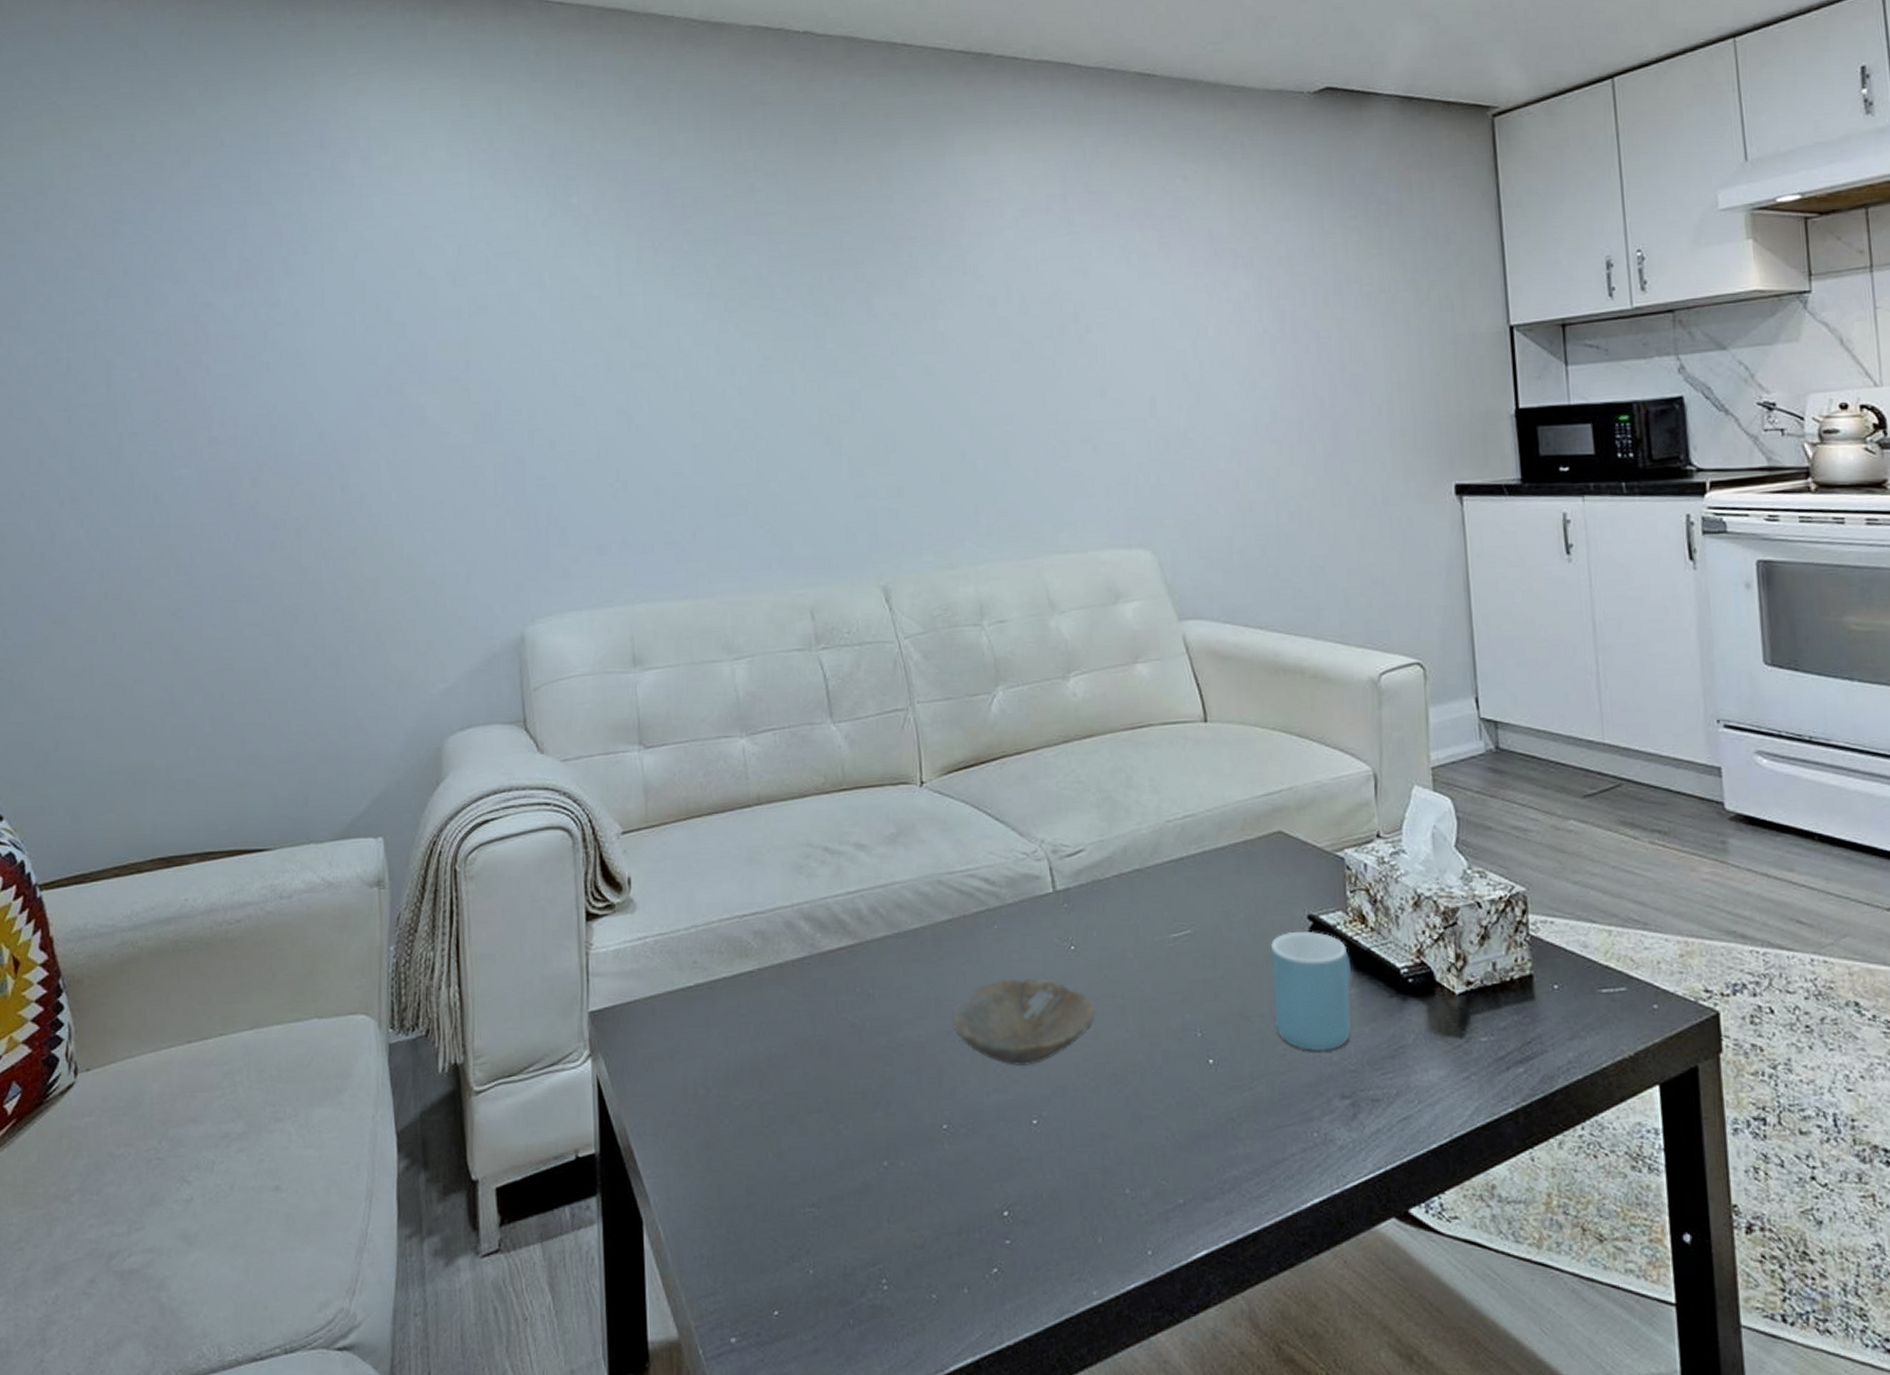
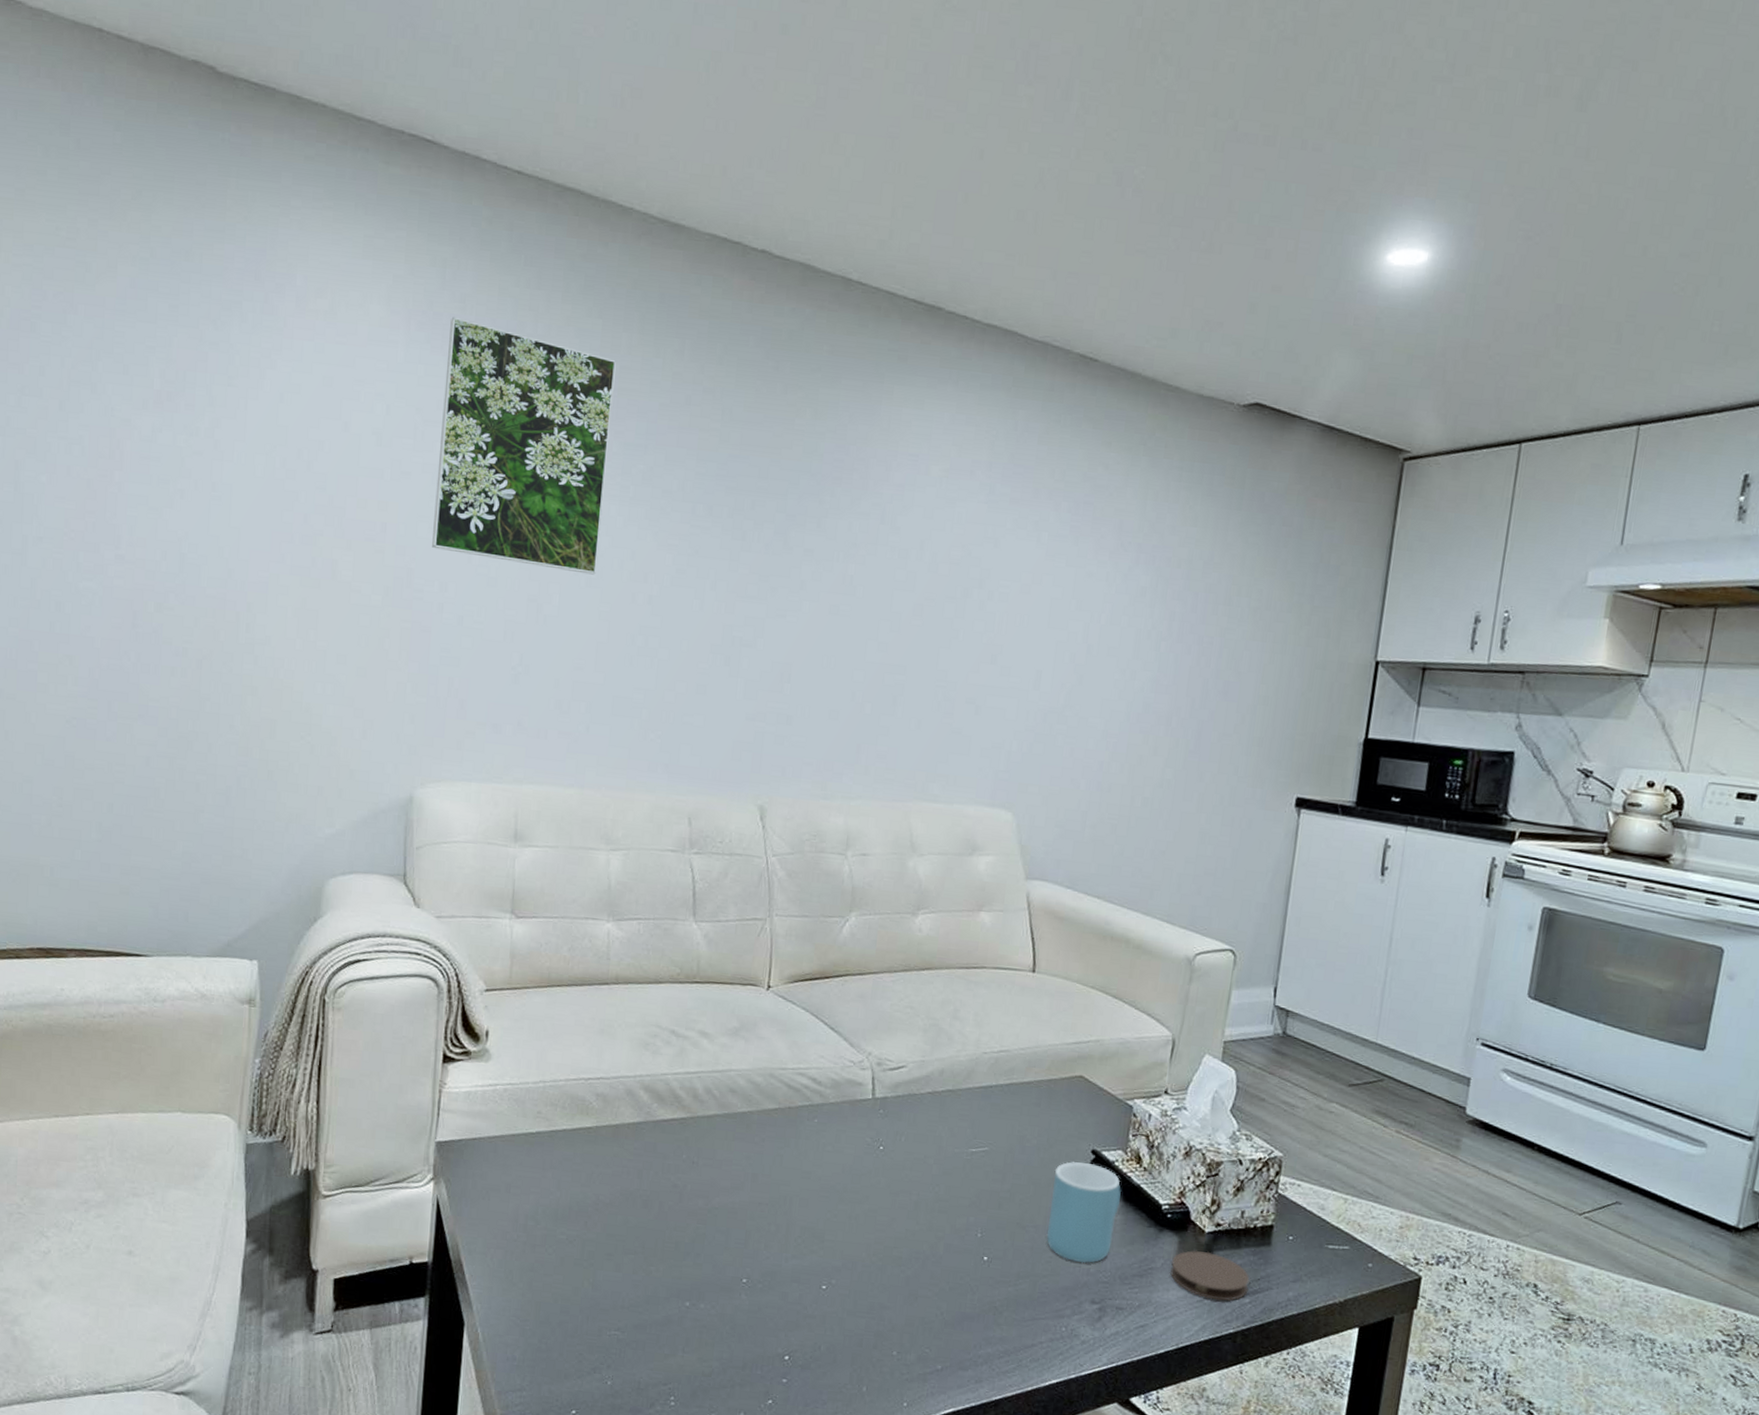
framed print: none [511,148,683,378] -> present [432,316,616,575]
bowl: present [951,978,1095,1066] -> none [764,1166,893,1241]
coaster: none [1424,1016,1520,1075] -> present [1170,1250,1250,1301]

